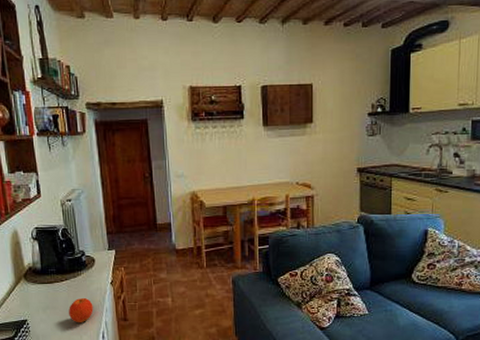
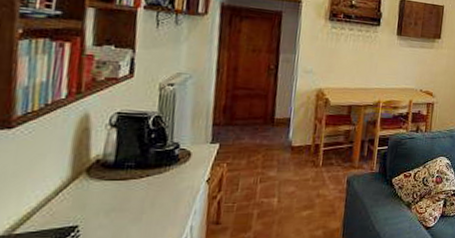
fruit: present [69,297,94,323] -> none [142,197,178,229]

